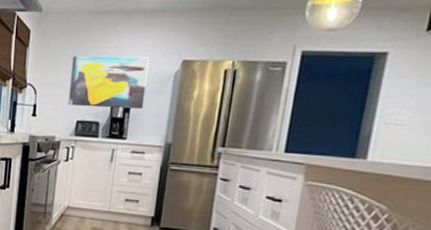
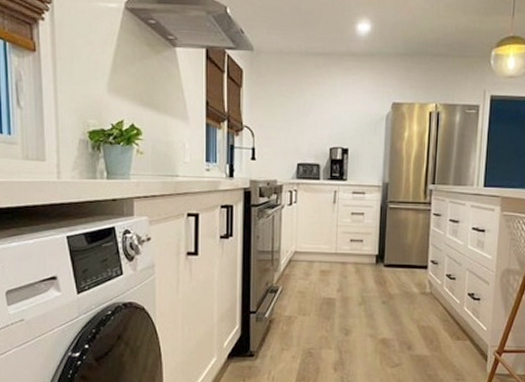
wall art: present [68,56,150,110] -> none [287,97,362,151]

